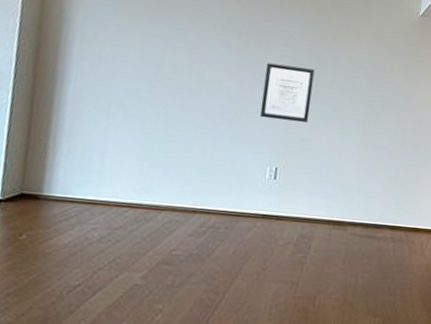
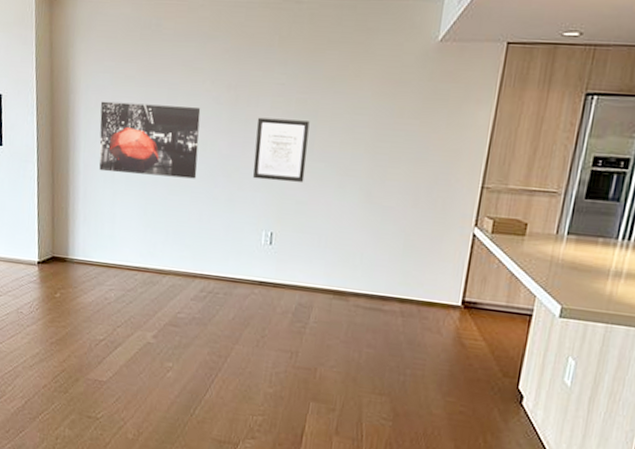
wall art: none [92,33,211,116] -> present [99,101,201,179]

